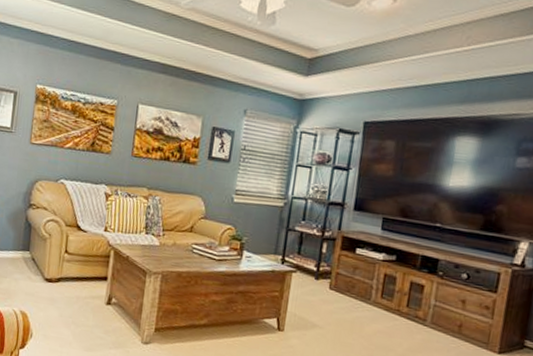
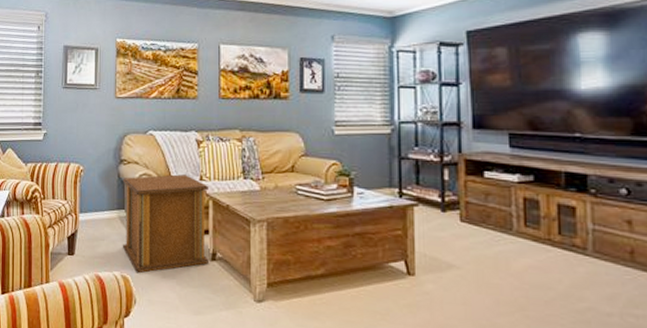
side table: none [23,221,113,311] -> present [122,174,210,274]

